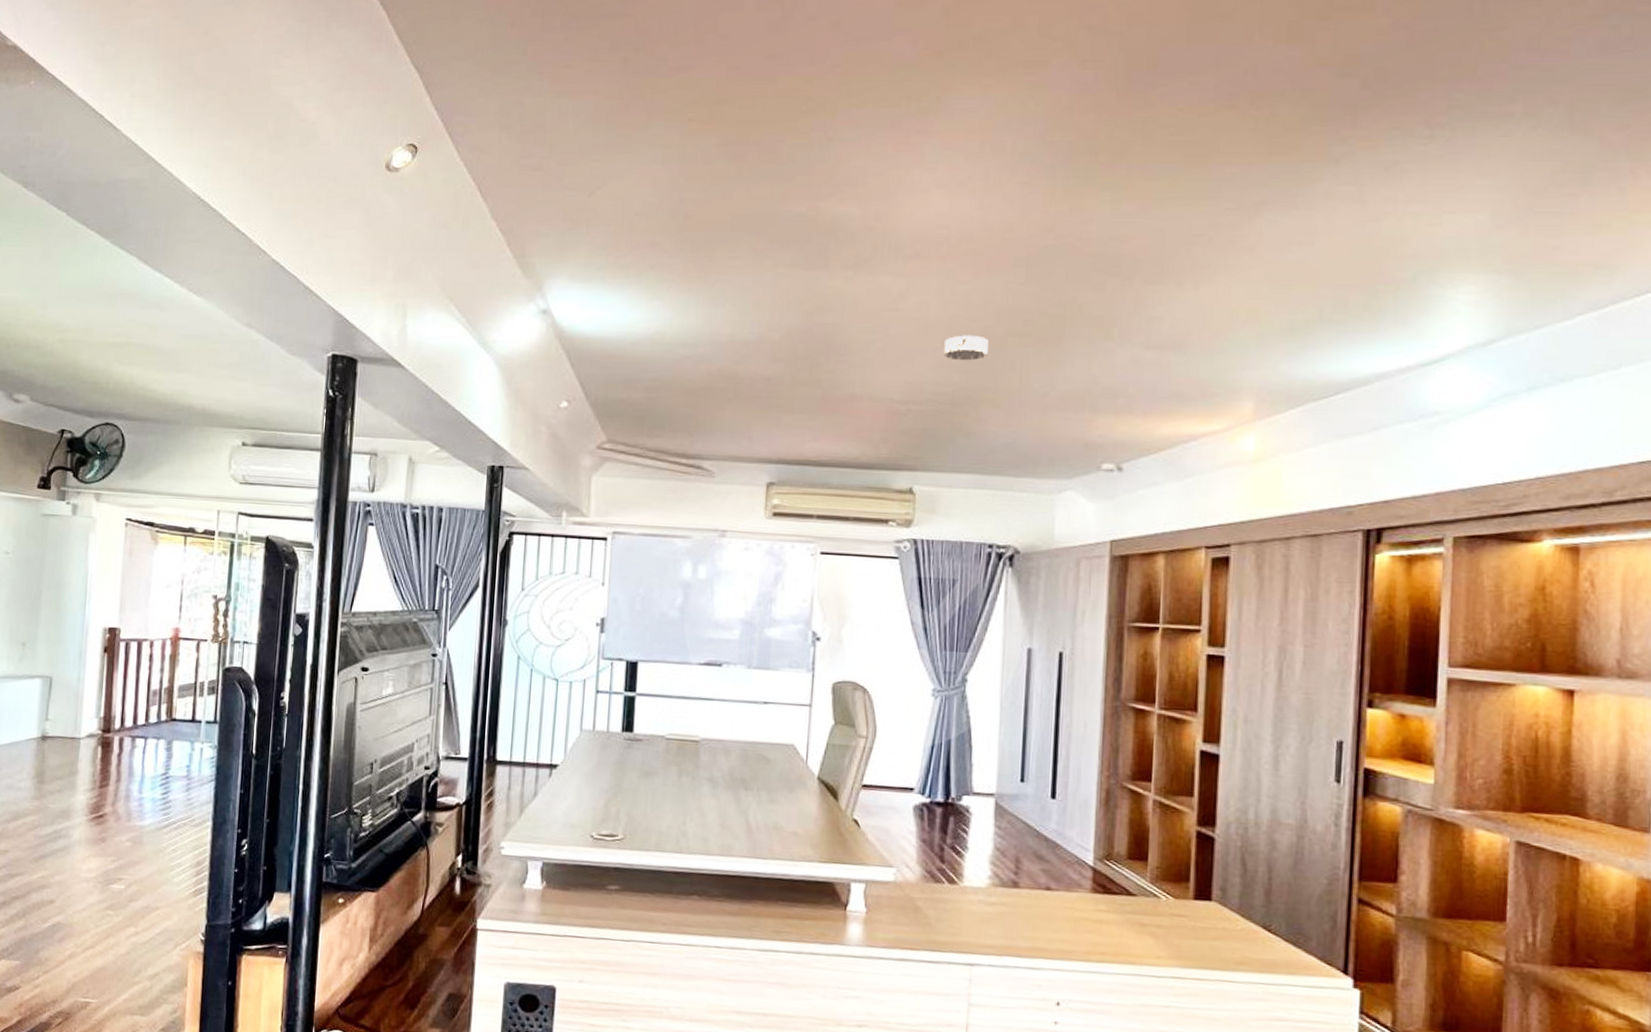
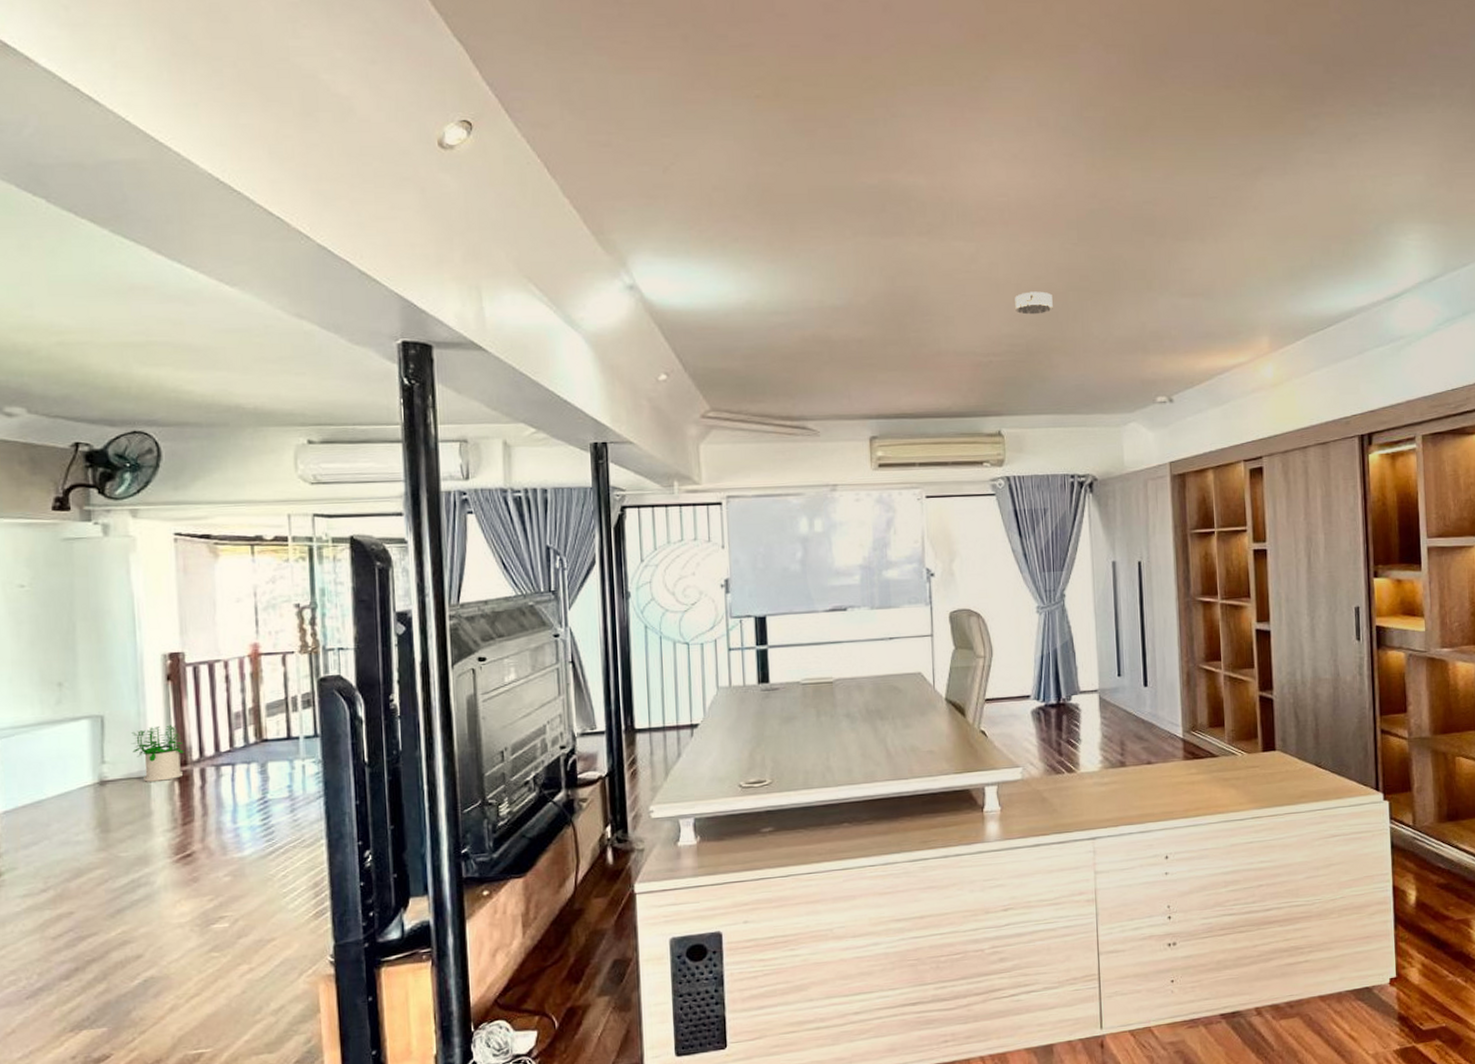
potted plant: none [70,693,109,744] -> present [131,725,184,782]

